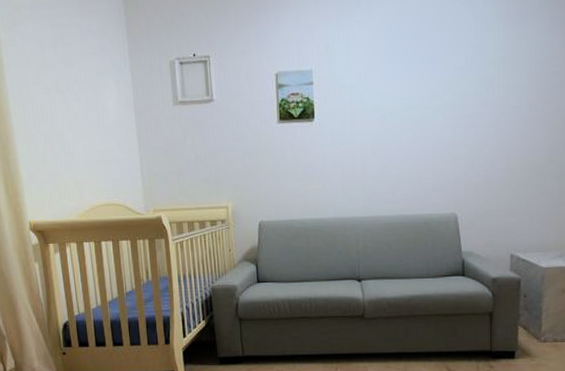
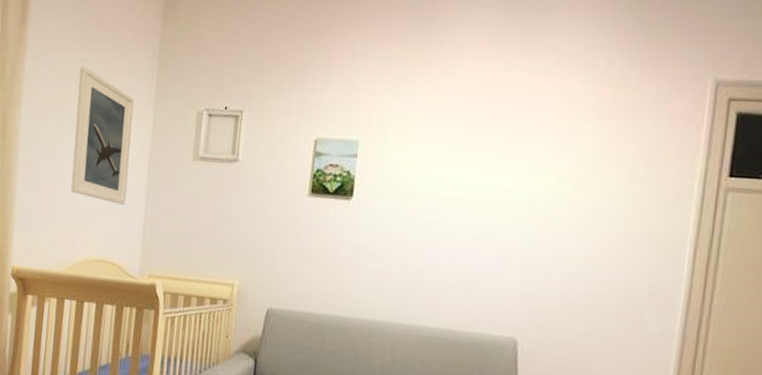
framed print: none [53,32,121,153] -> present [71,67,135,205]

